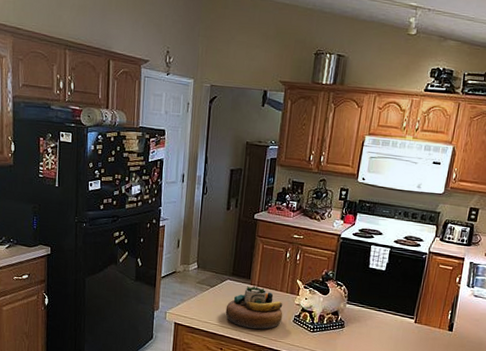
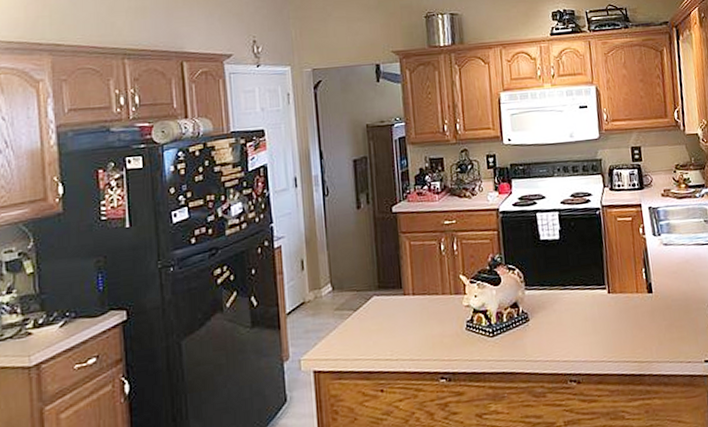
decorative bowl: present [225,284,283,330] -> none [378,294,452,354]

